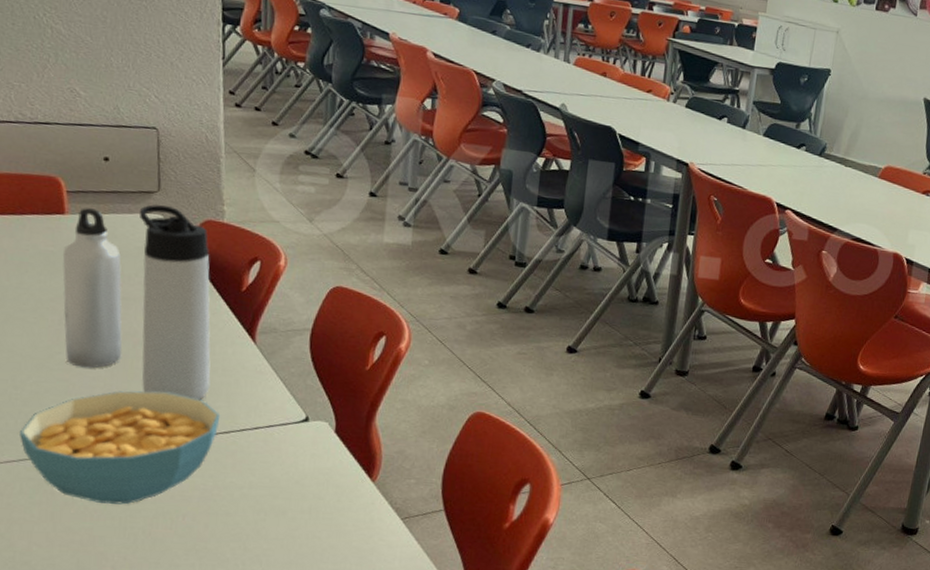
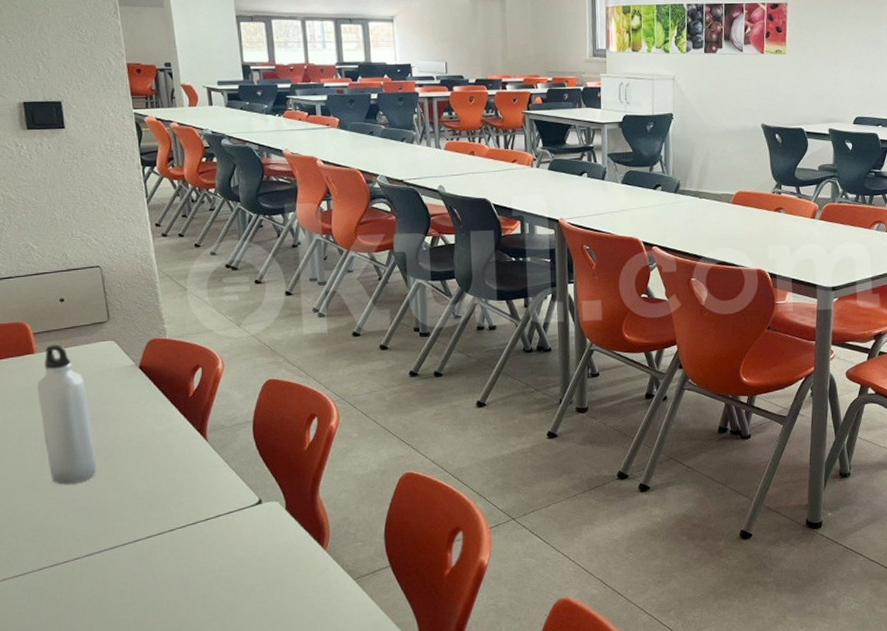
cereal bowl: present [20,391,221,505] -> none [22,495,187,602]
thermos bottle: present [140,204,211,401] -> none [95,332,174,499]

